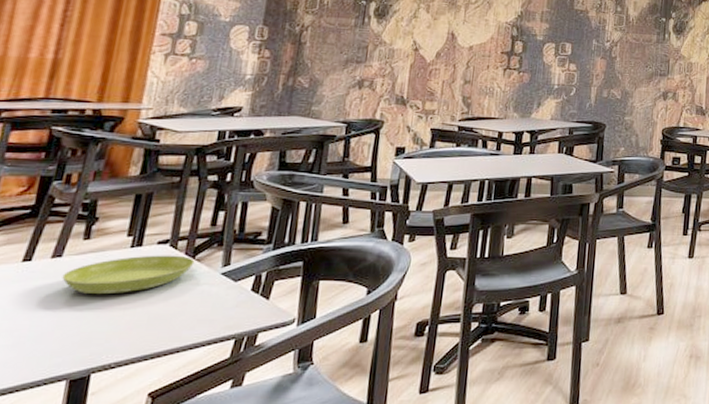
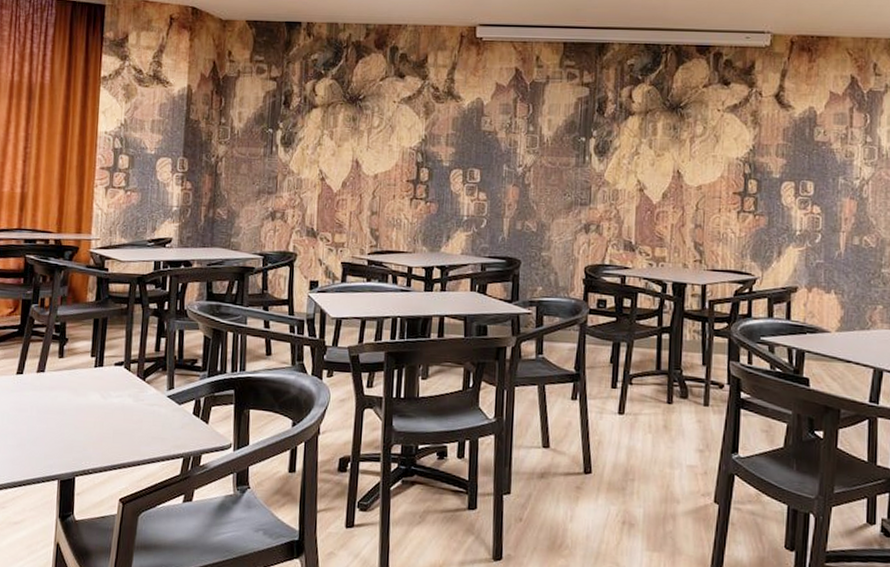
saucer: present [62,255,195,295] -> none [46,375,145,408]

